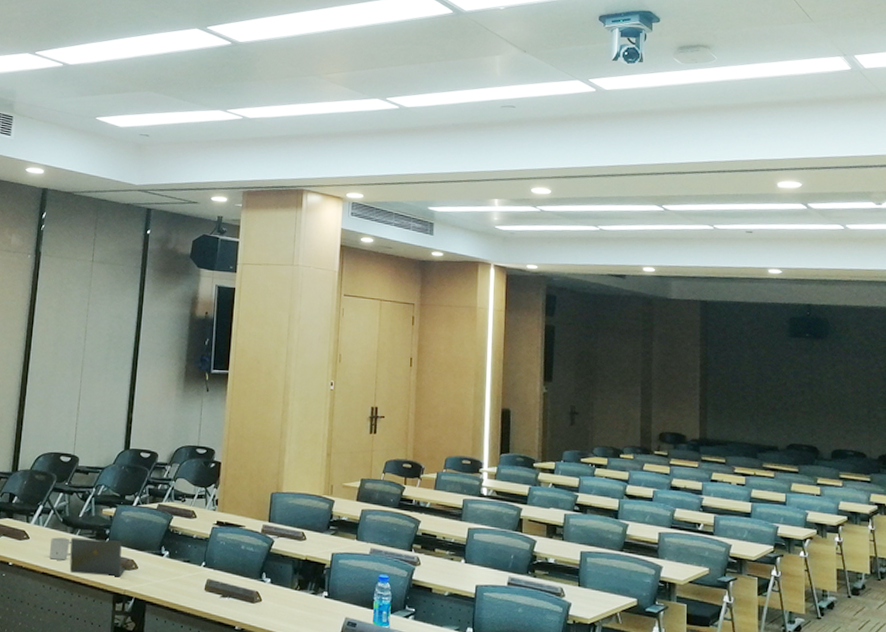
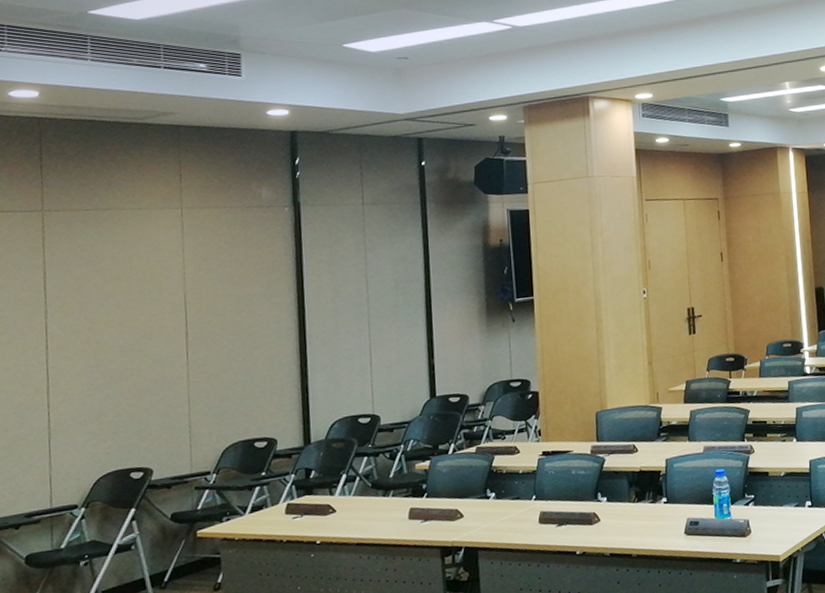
mug: present [49,537,72,560] -> none [360,502,387,528]
laptop: present [69,537,126,577] -> none [383,493,451,538]

